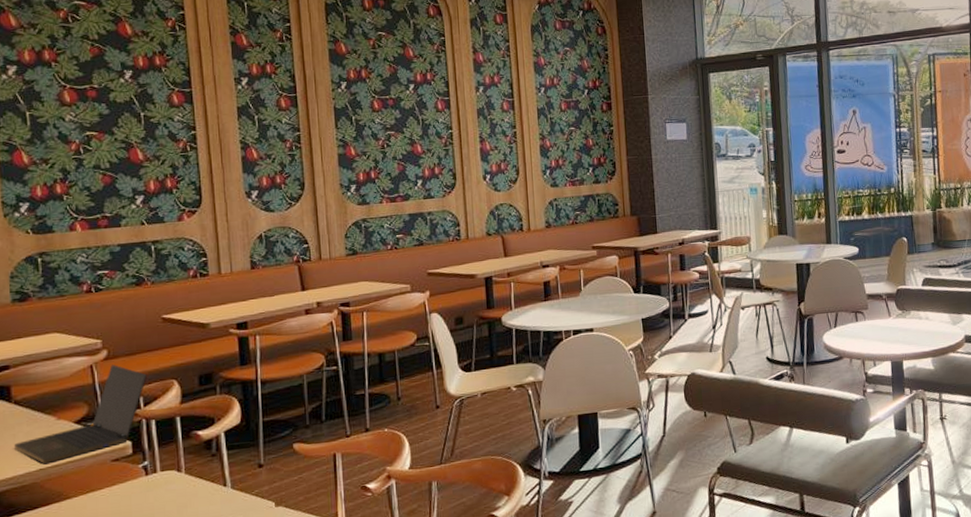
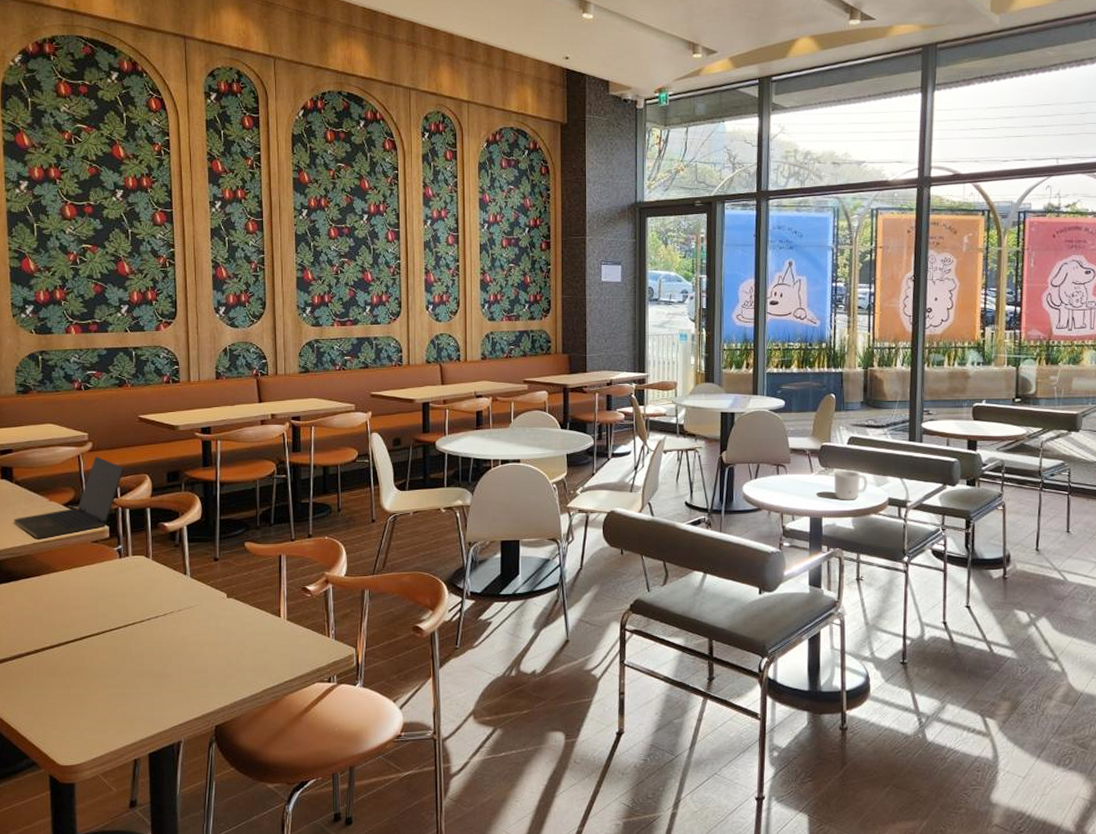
mug: none [910,311,944,342] -> present [833,470,868,500]

